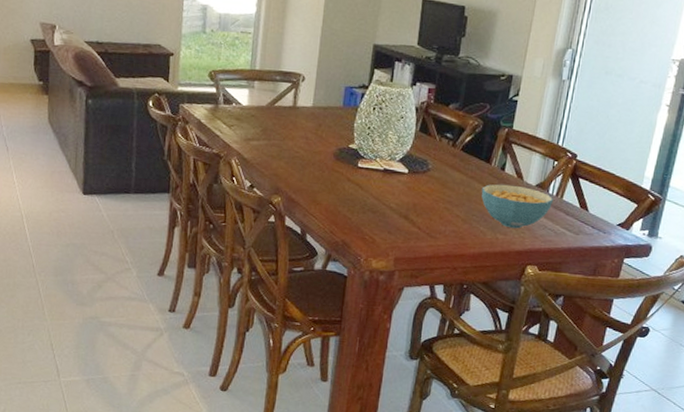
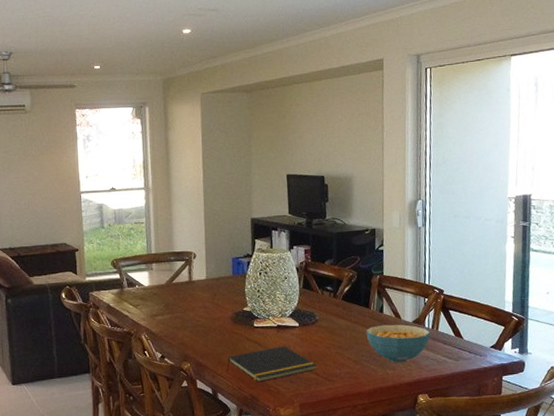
notepad: none [320,192,421,228] -> present [227,346,317,382]

